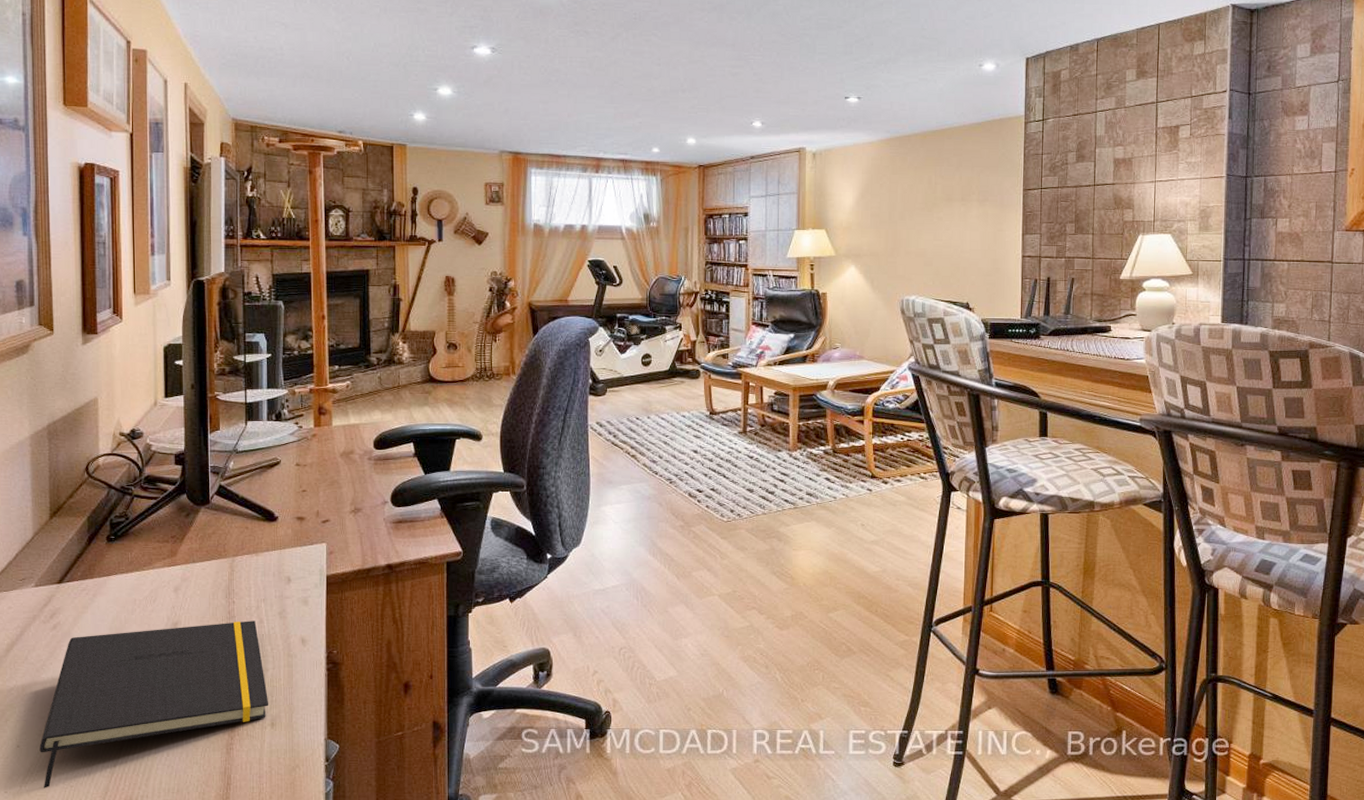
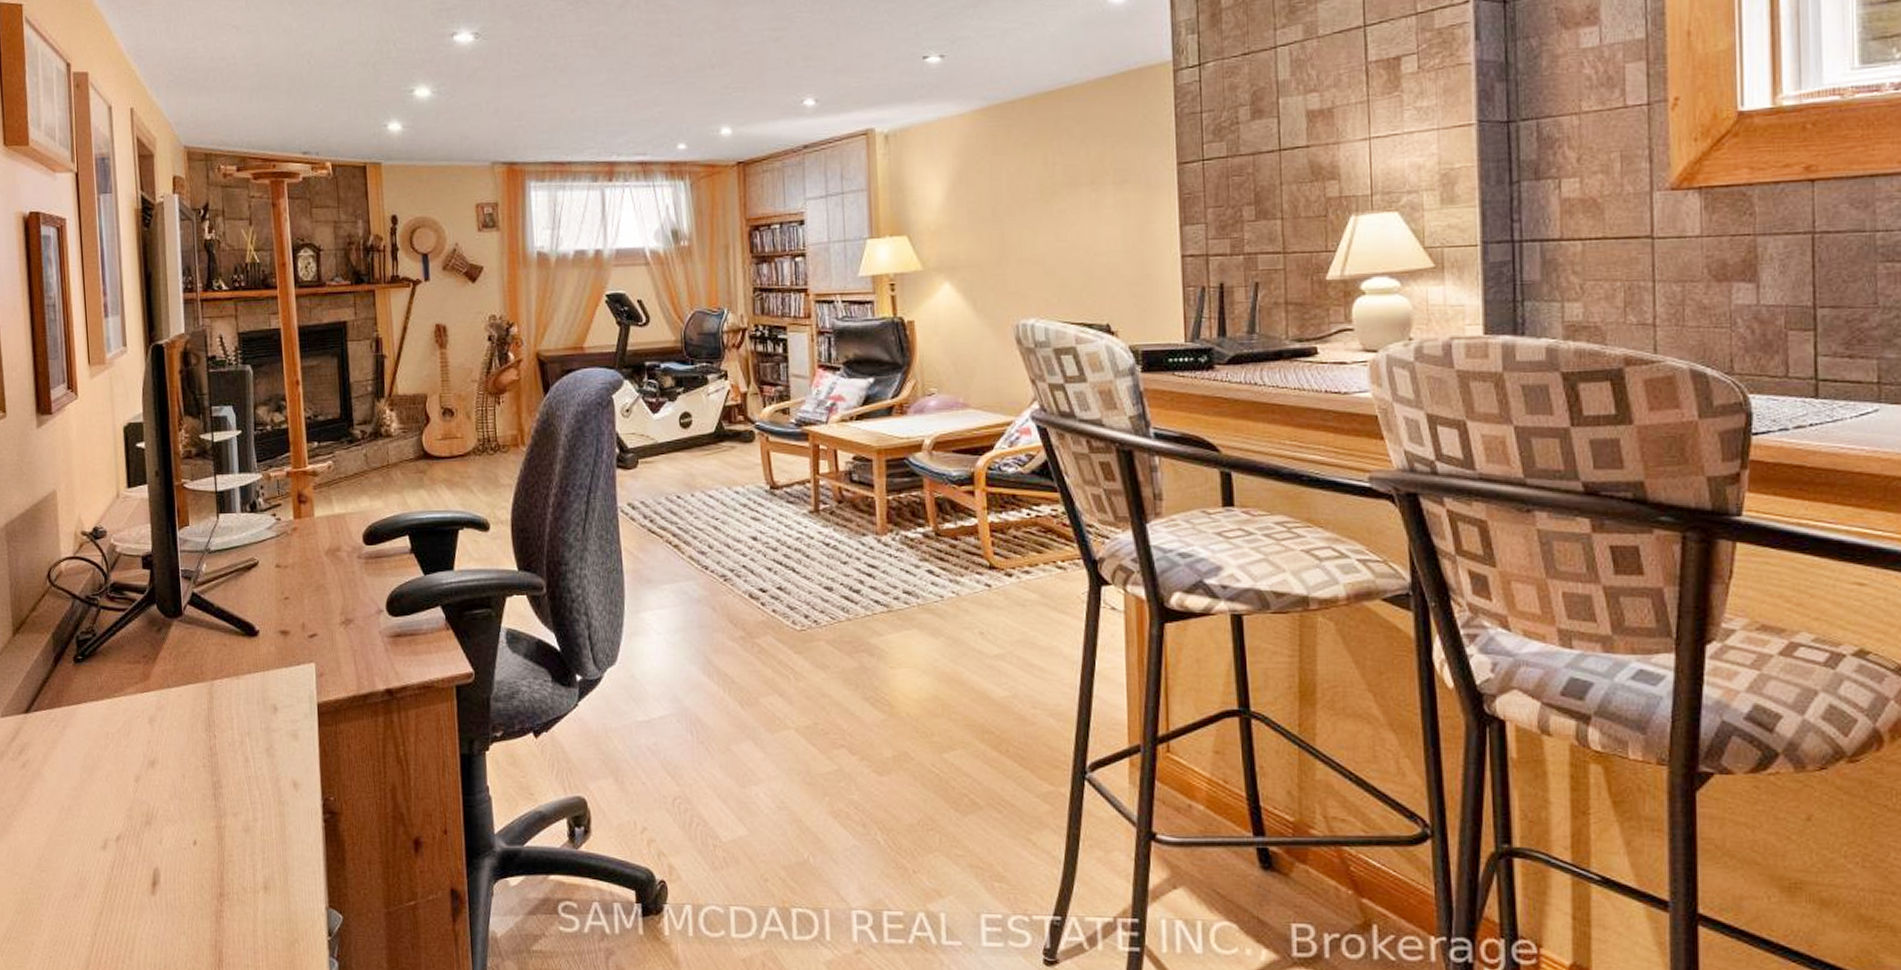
notepad: present [39,621,269,788] -> none [14,759,261,959]

